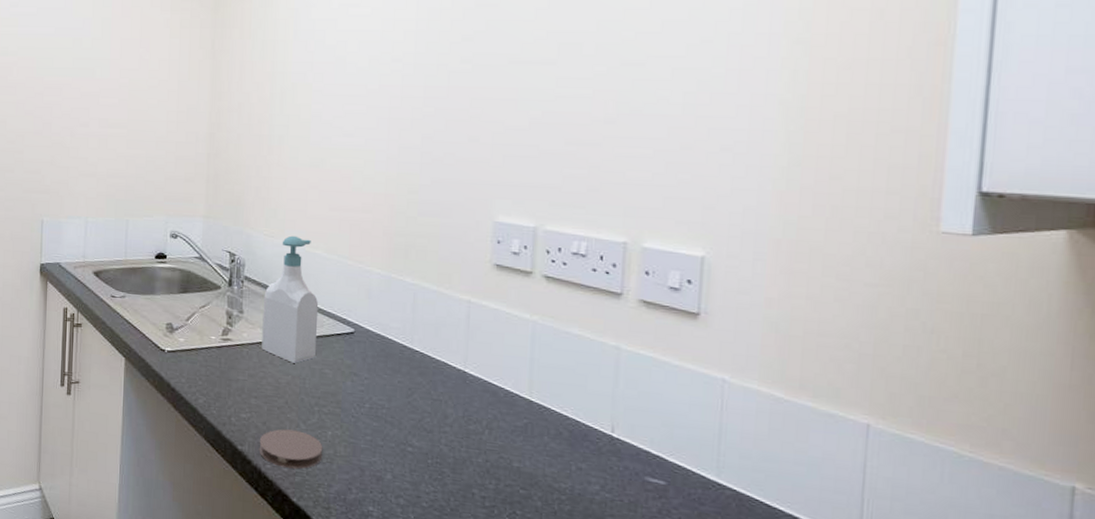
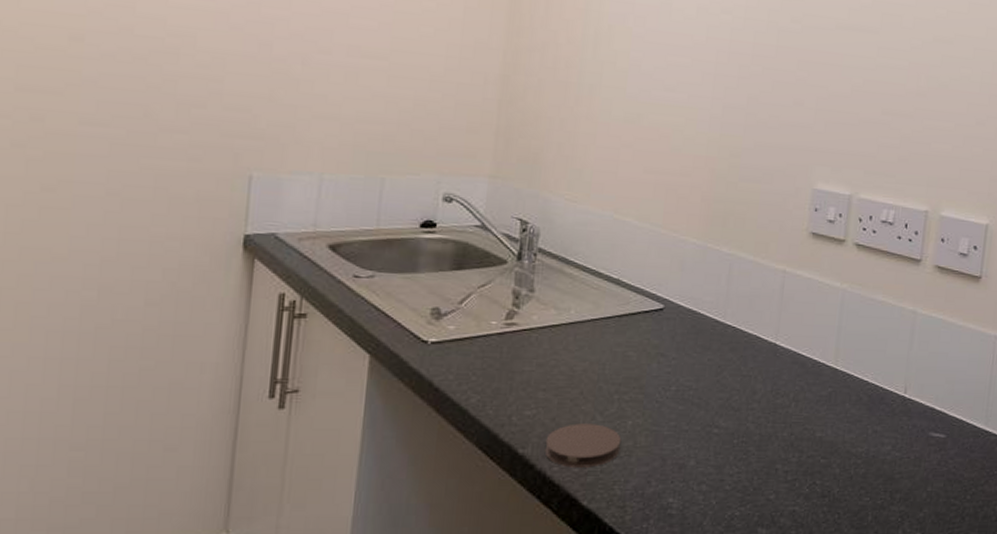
soap bottle: present [262,235,319,363] -> none [555,200,626,347]

